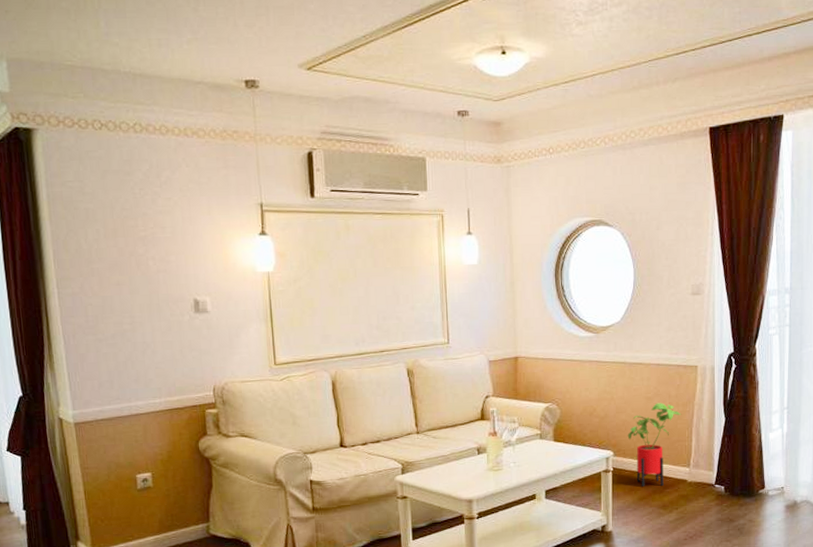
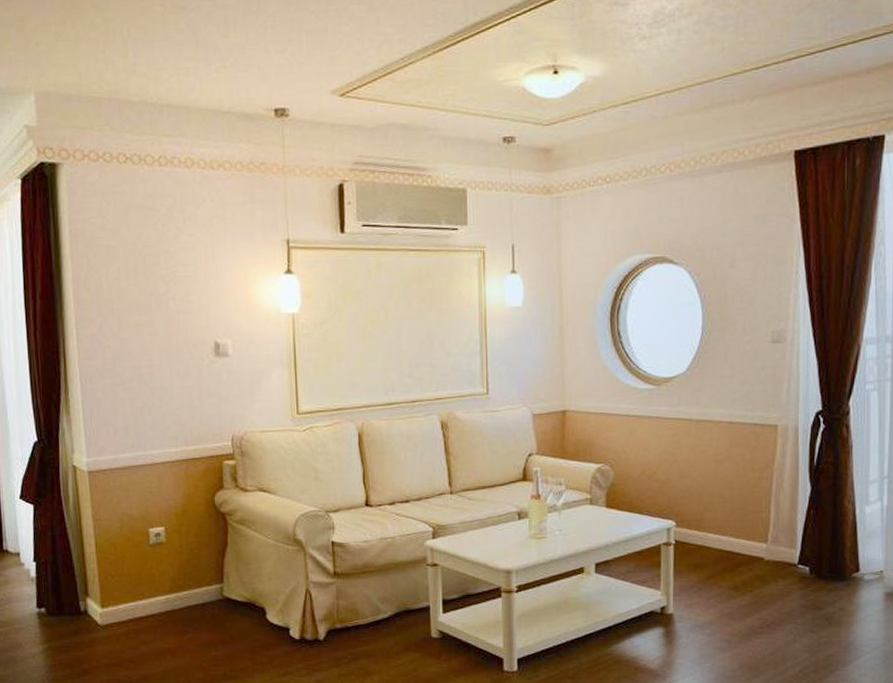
house plant: present [627,403,682,487] -> none [692,467,758,563]

